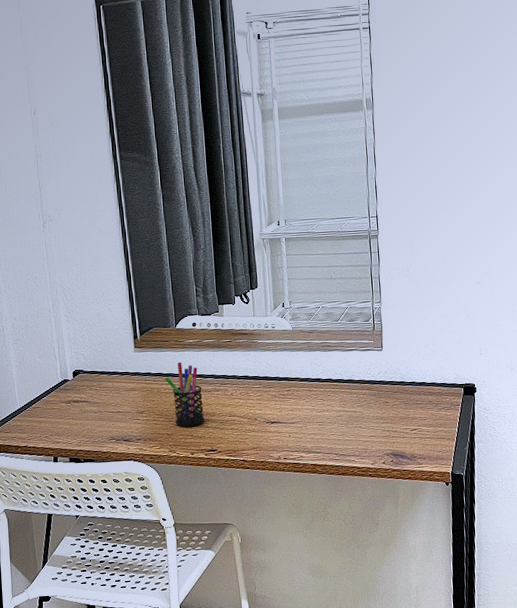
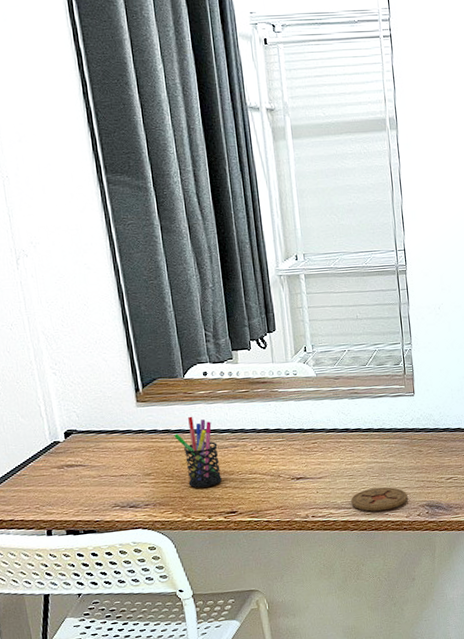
coaster: none [320,434,374,457] -> present [351,487,408,511]

